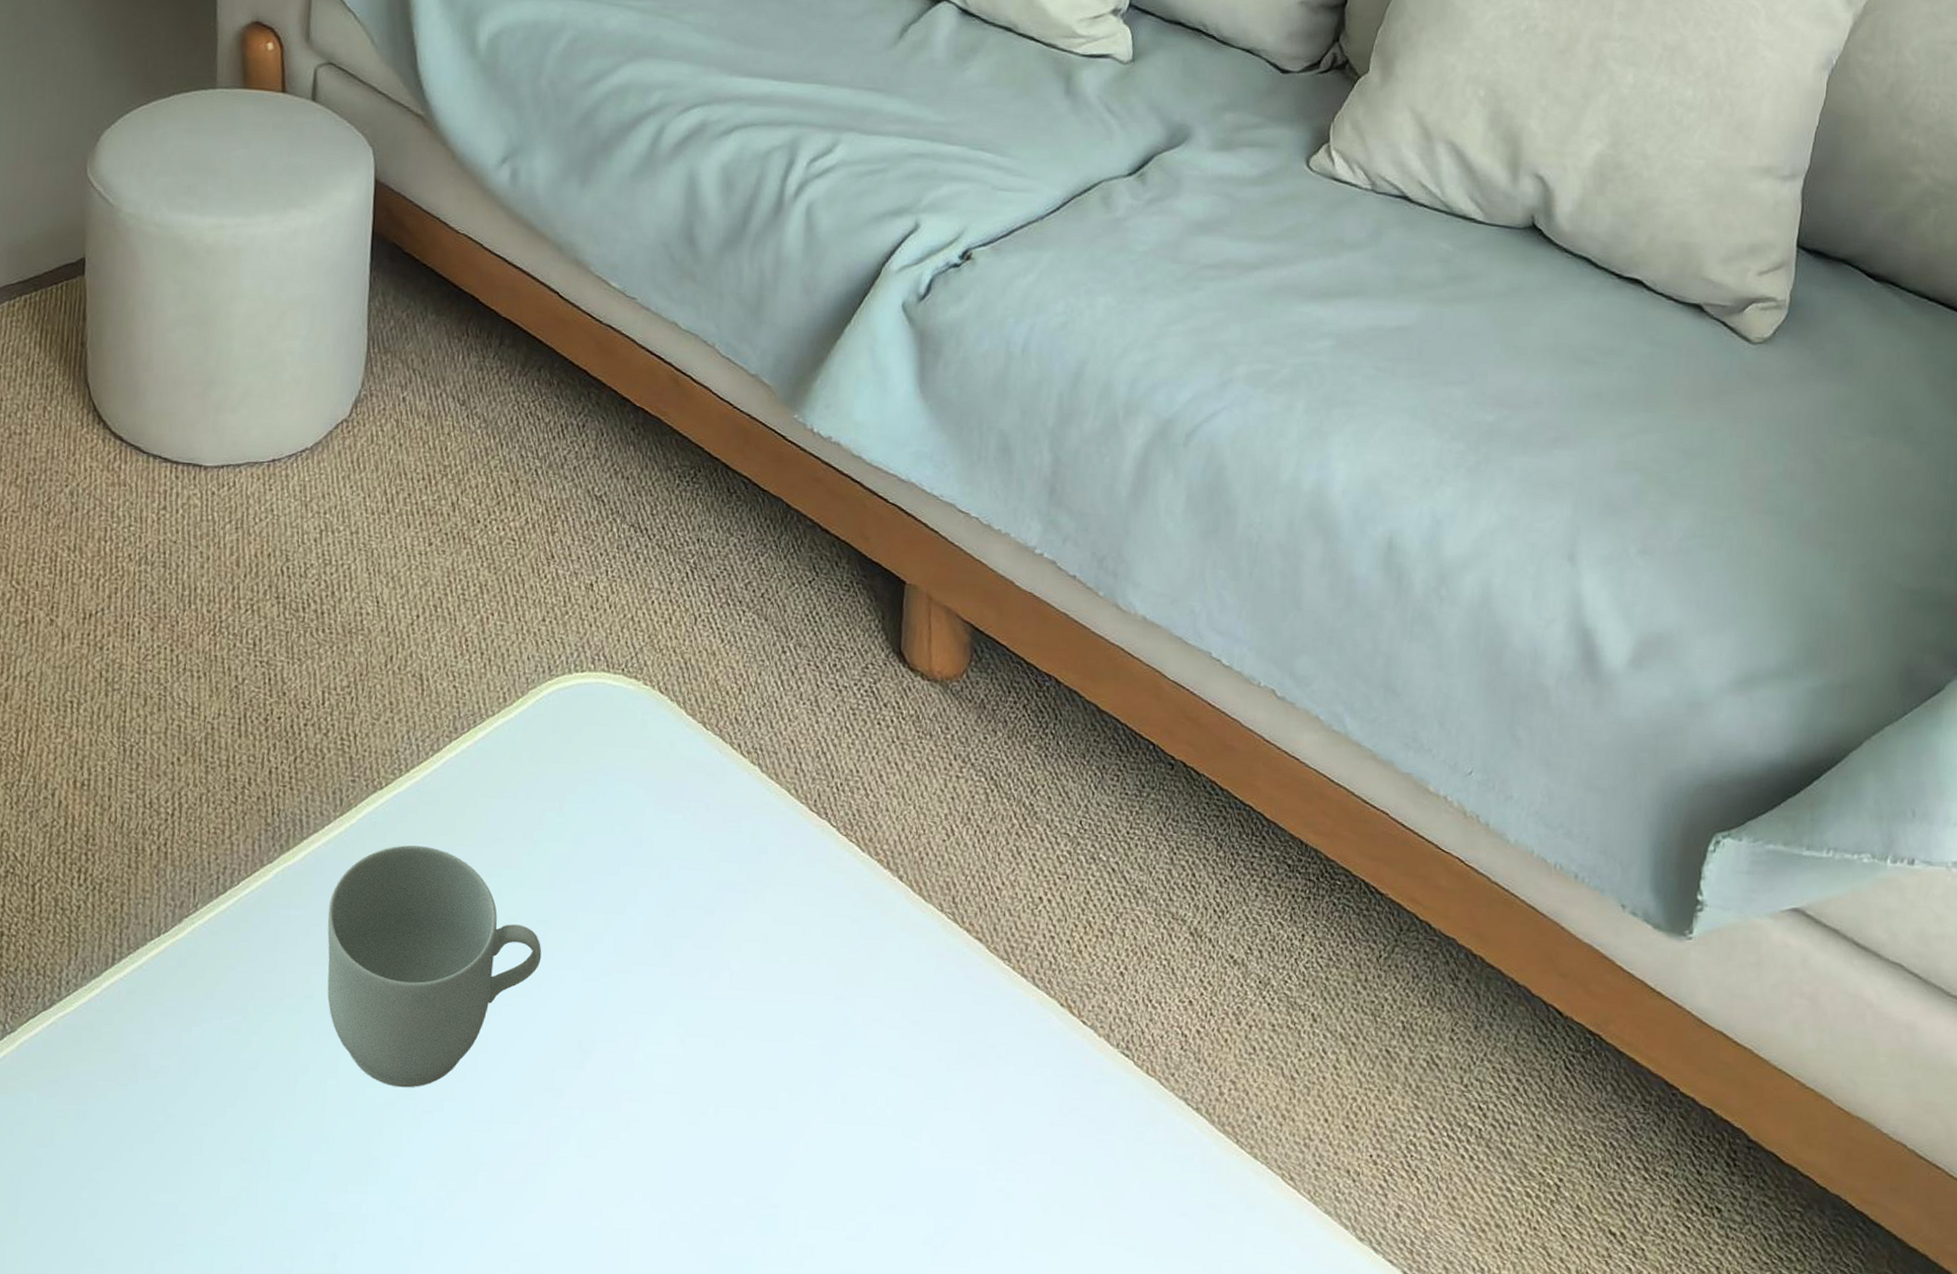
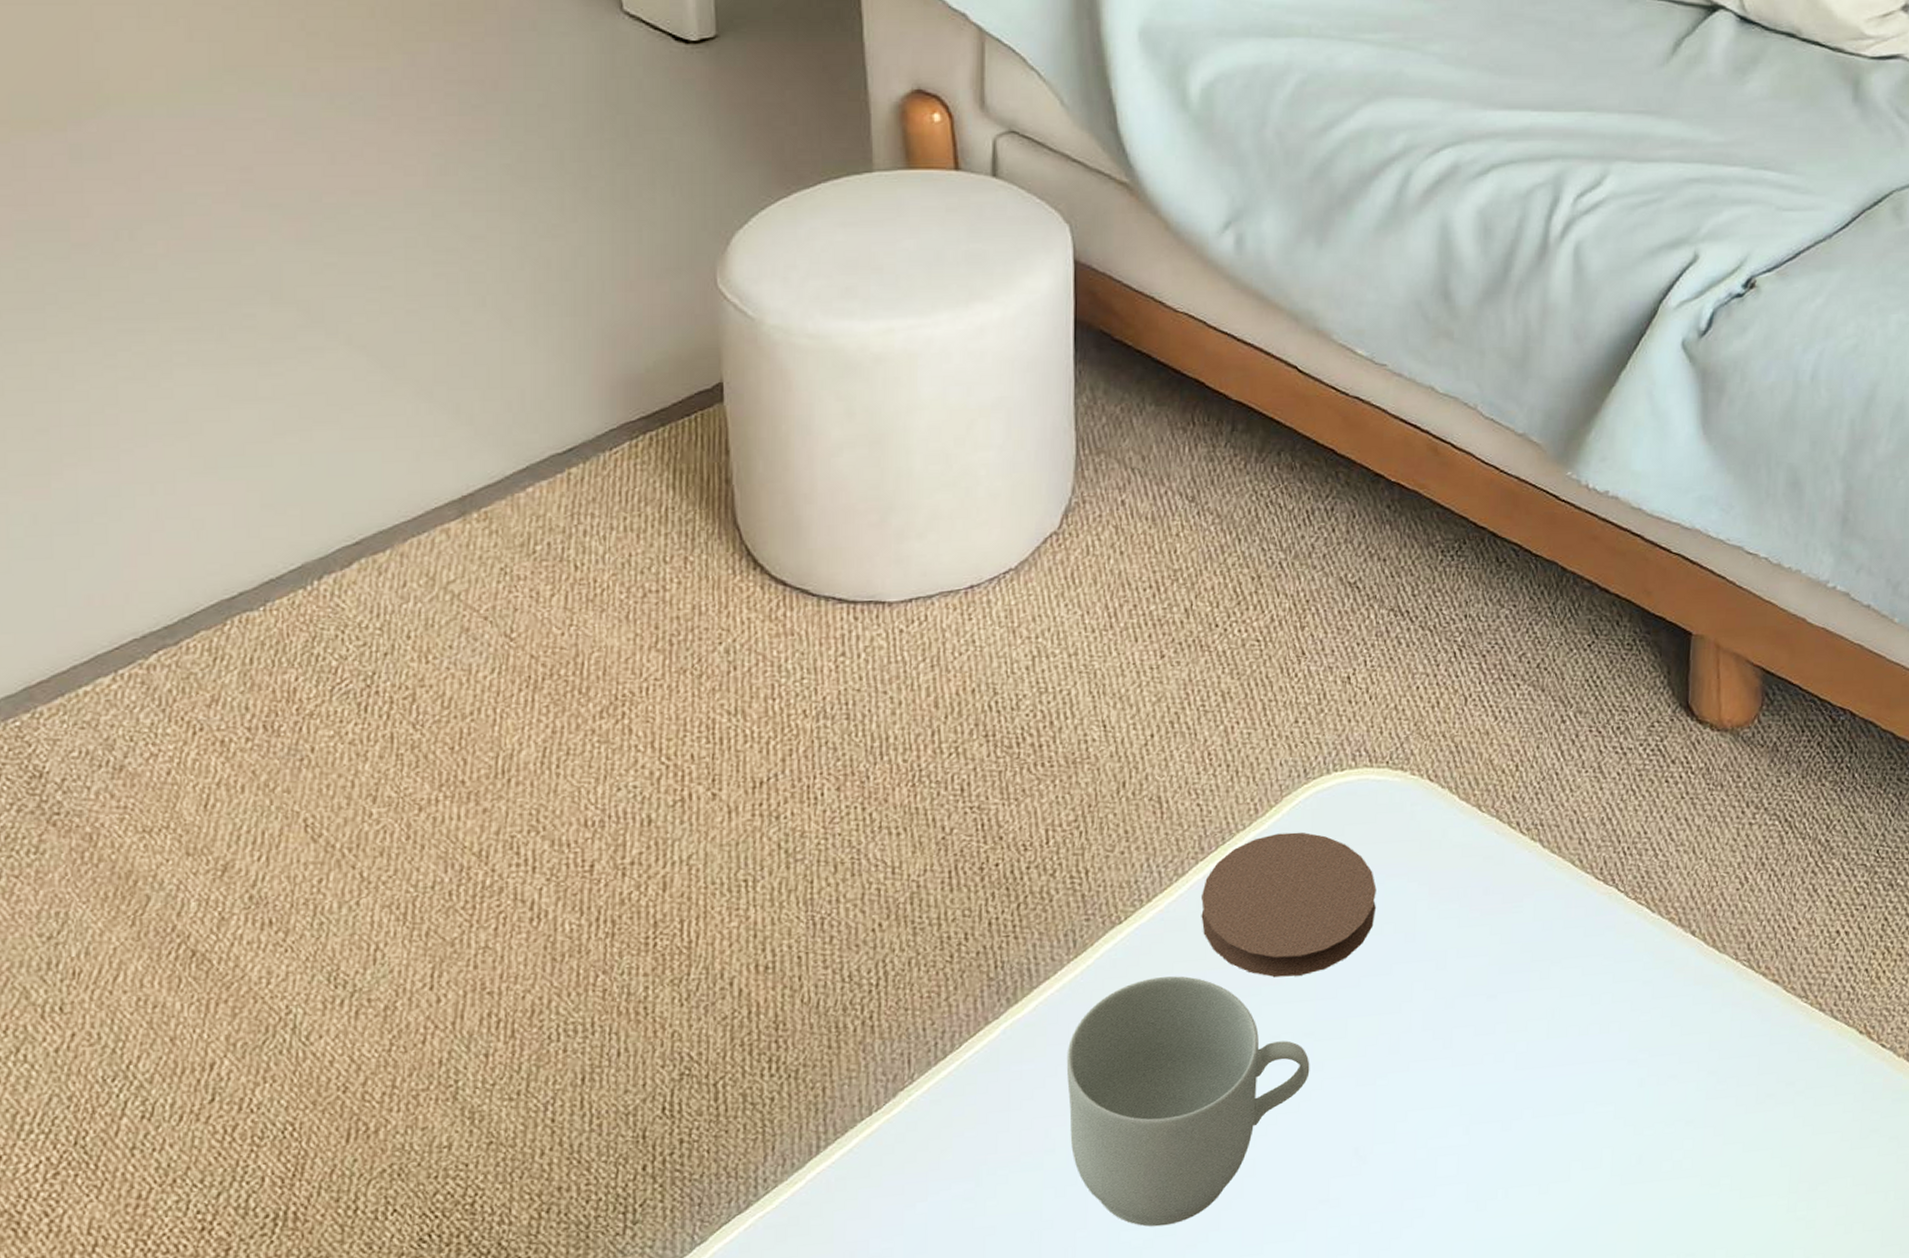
coaster: none [451,724,609,864] -> present [1201,832,1377,978]

